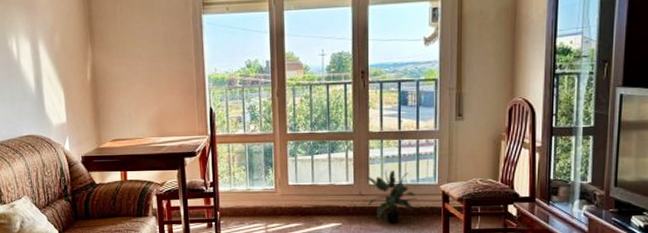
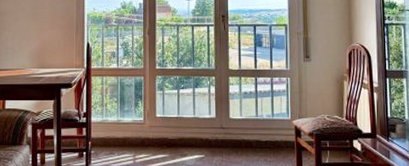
potted plant: present [366,170,418,223] -> none [227,105,273,156]

